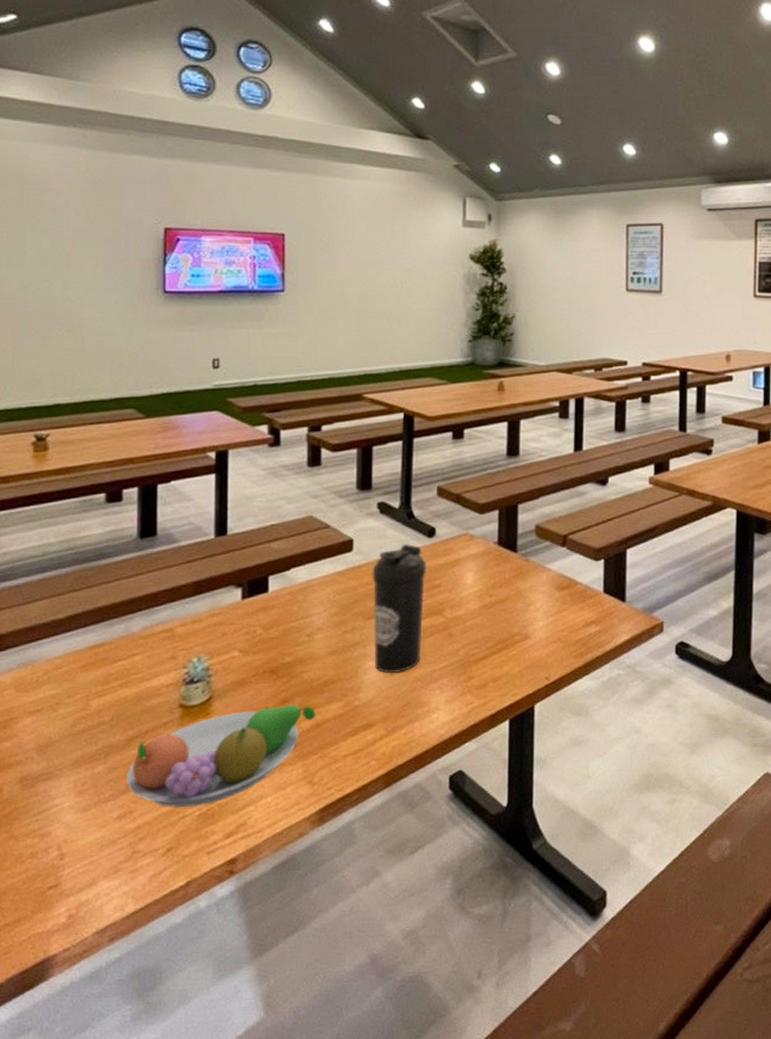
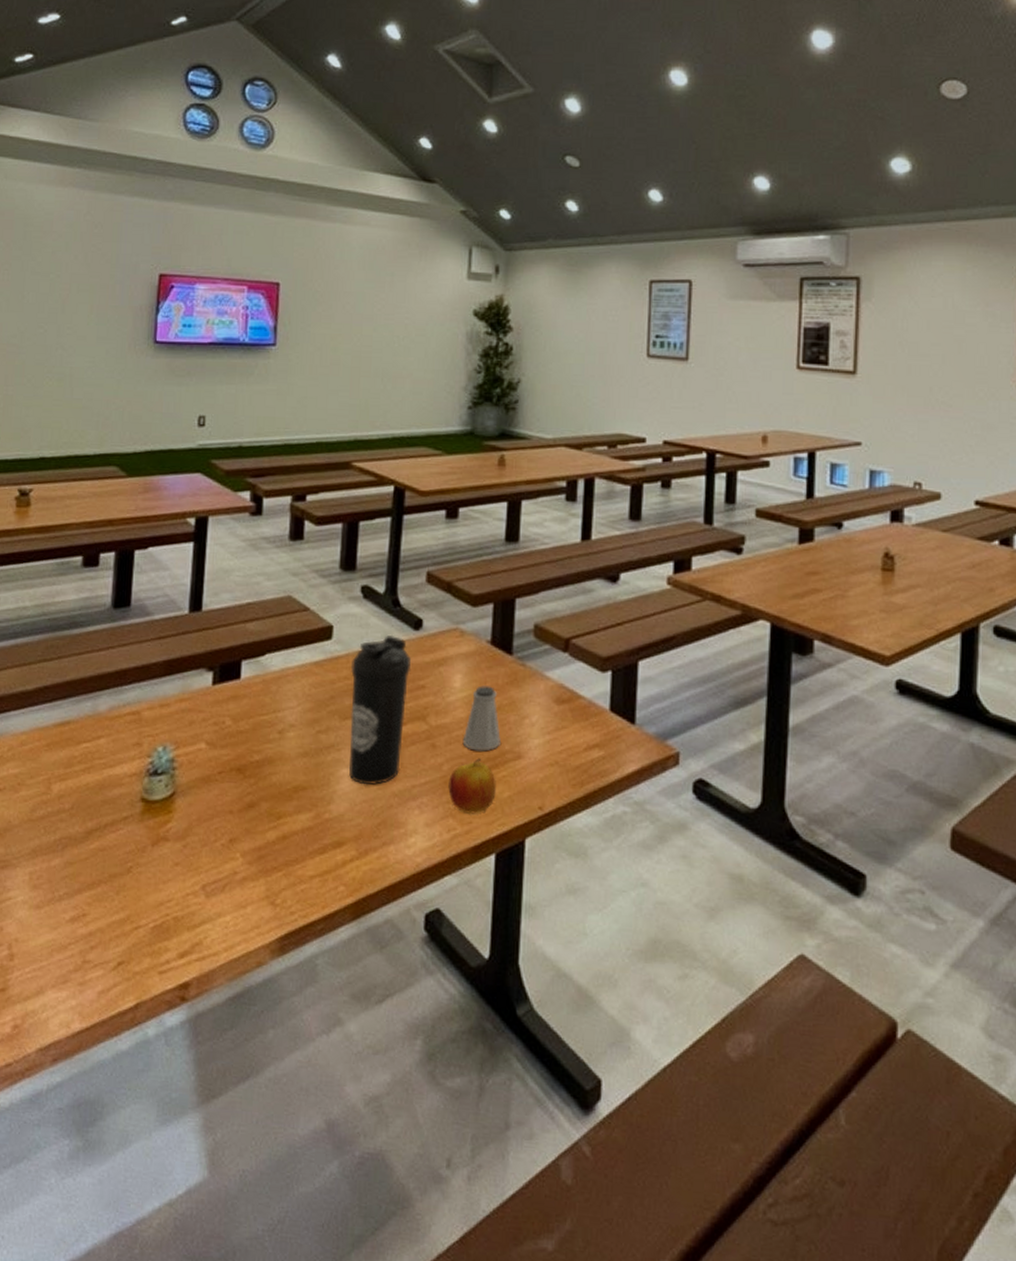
fruit bowl: present [126,704,315,808] -> none [82,809,282,917]
apple: none [465,642,507,689] -> present [448,758,496,814]
saltshaker: none [476,580,510,636] -> present [462,685,501,751]

